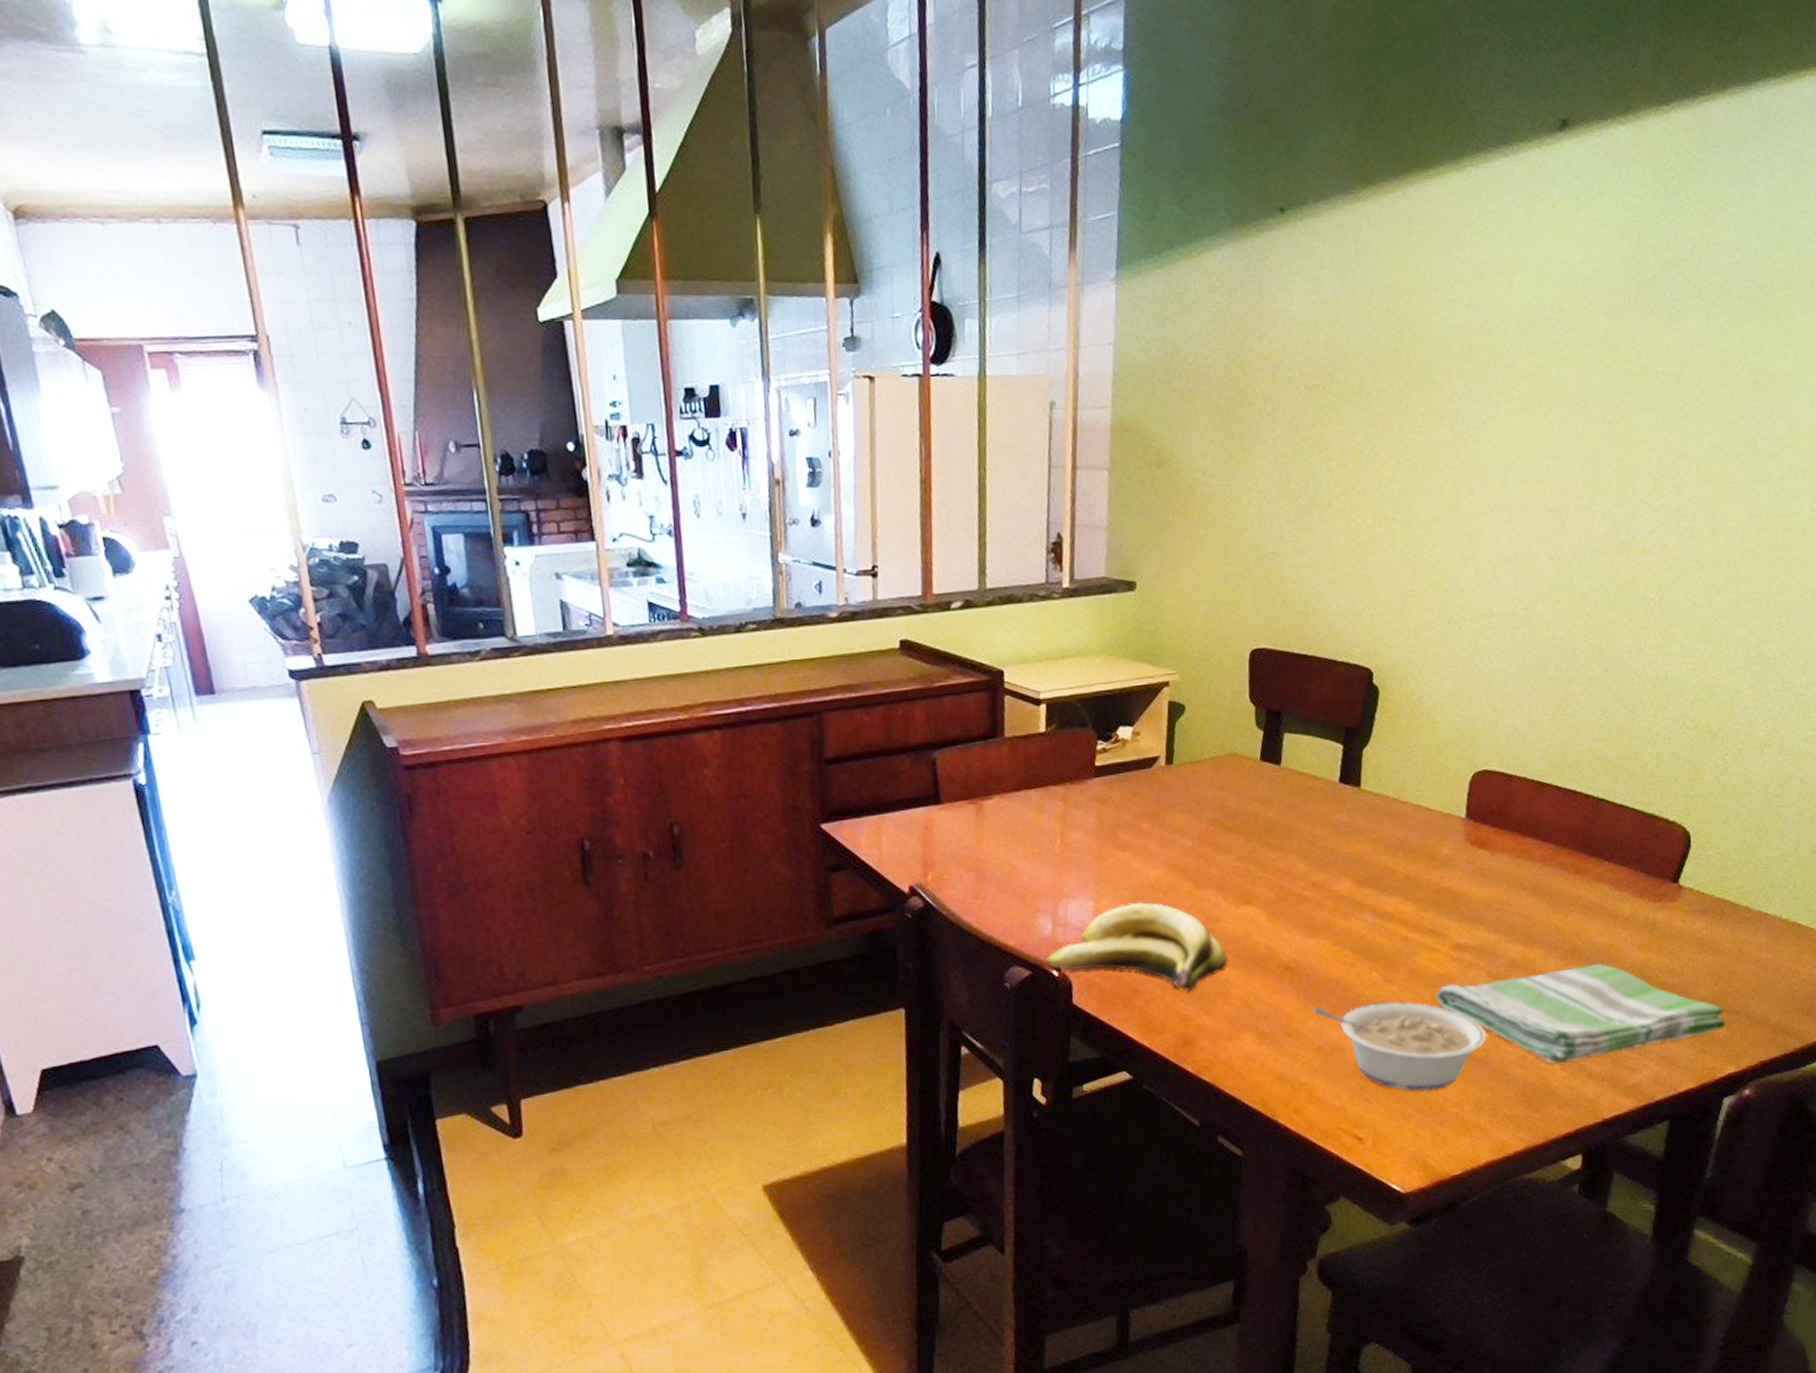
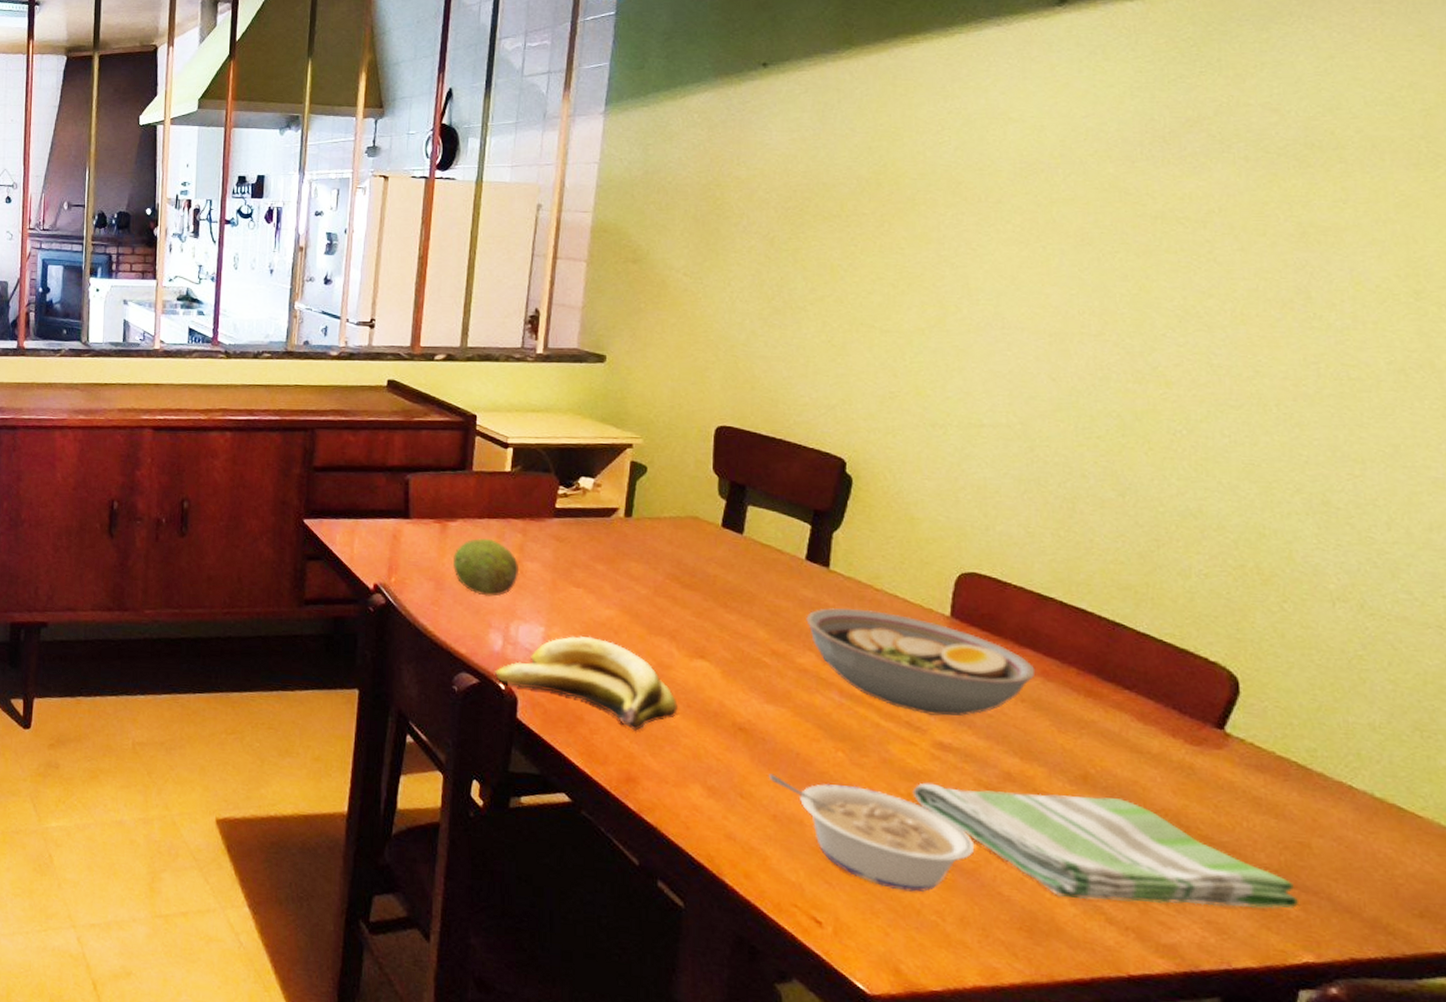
fruit: none [992,813,1064,878] -> present [453,537,520,597]
bowl: none [1341,823,1535,919] -> present [806,607,1036,716]

